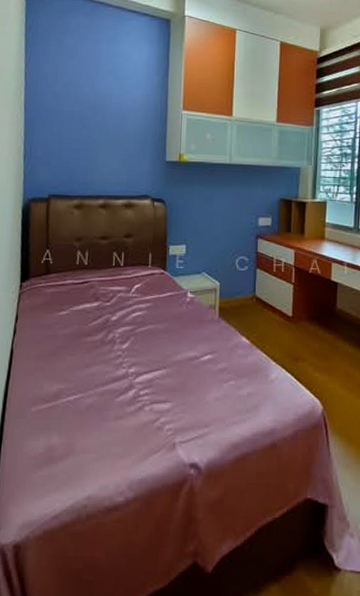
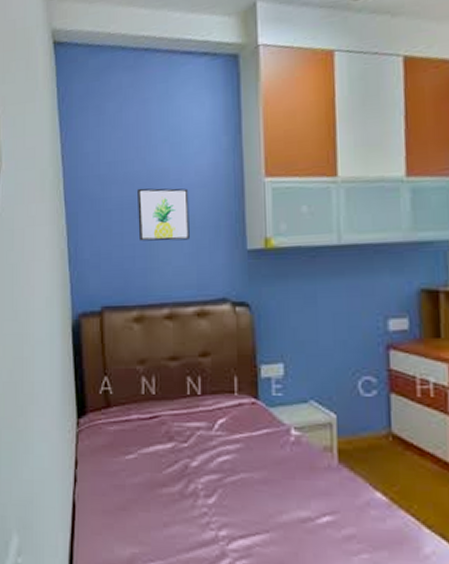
wall art: none [84,106,126,149] -> present [138,188,190,241]

